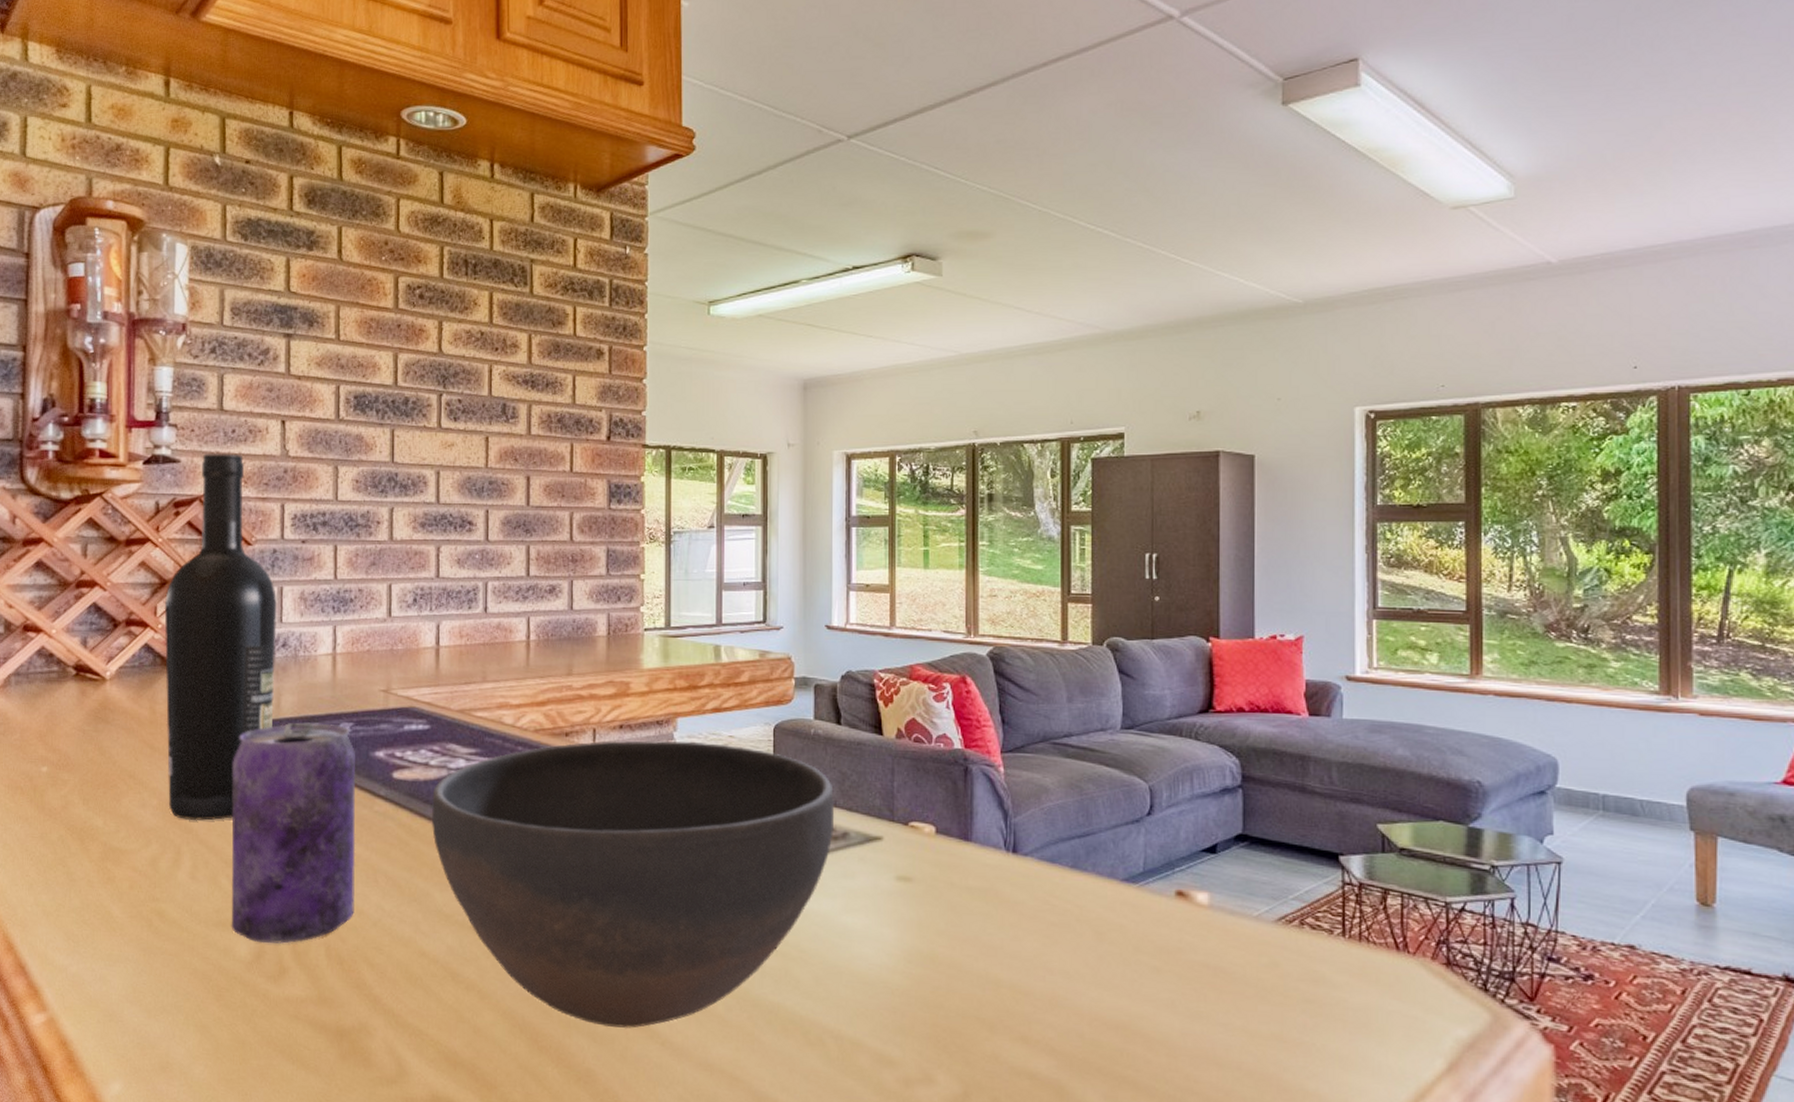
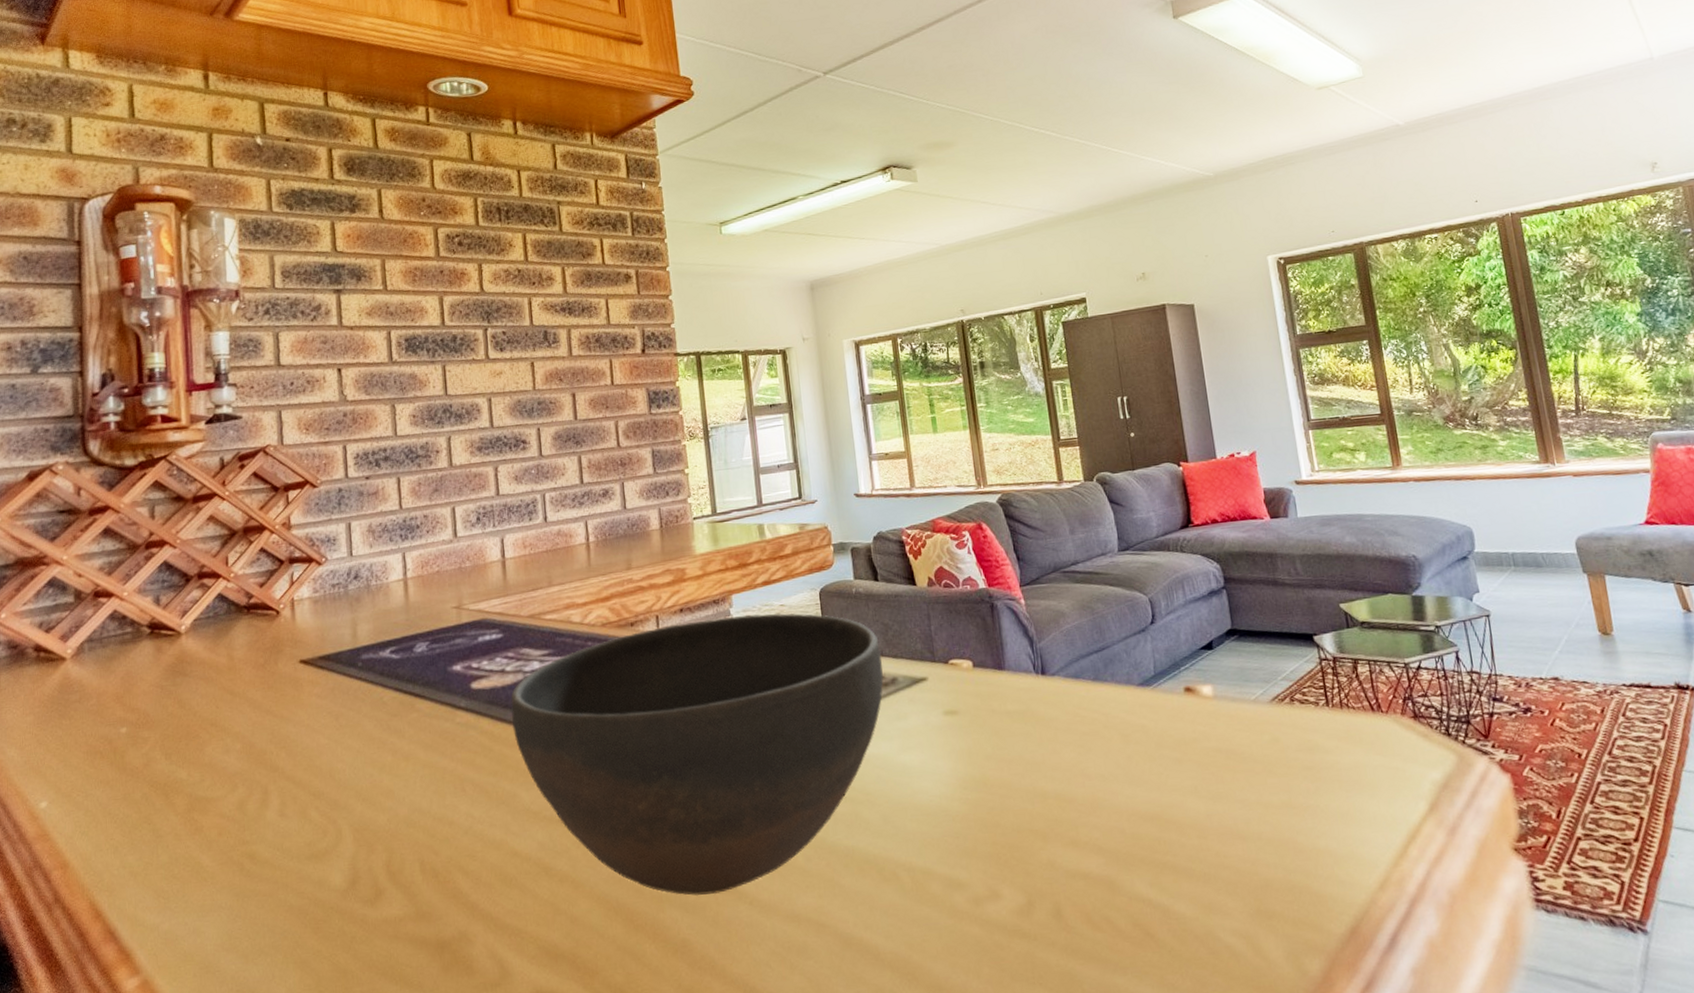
wine bottle: present [164,453,278,821] -> none [235,404,351,759]
beverage can: present [231,722,356,944] -> none [314,646,445,869]

